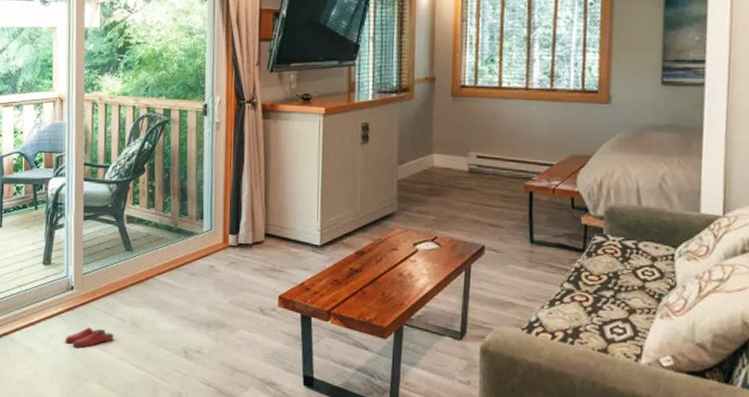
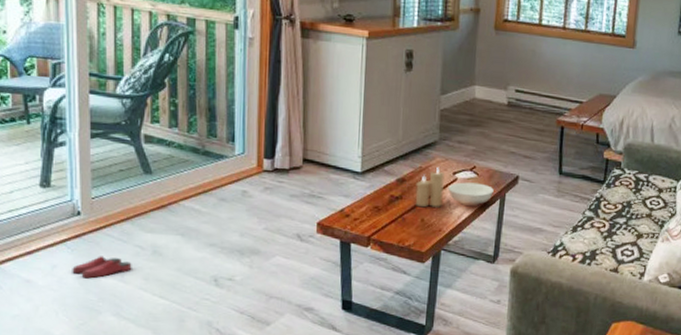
candle: none [375,238,405,281] -> present [415,166,445,209]
bowl: none [408,253,458,280] -> present [447,182,494,207]

